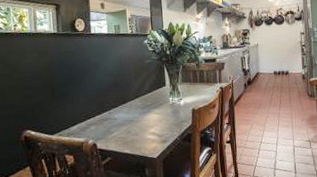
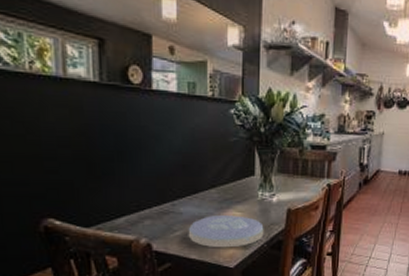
plate: none [121,117,177,143] -> present [188,215,264,248]

